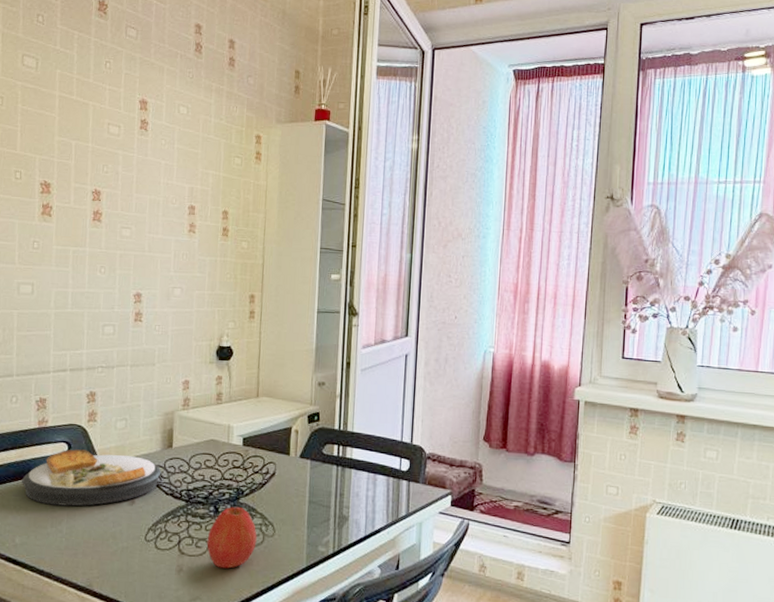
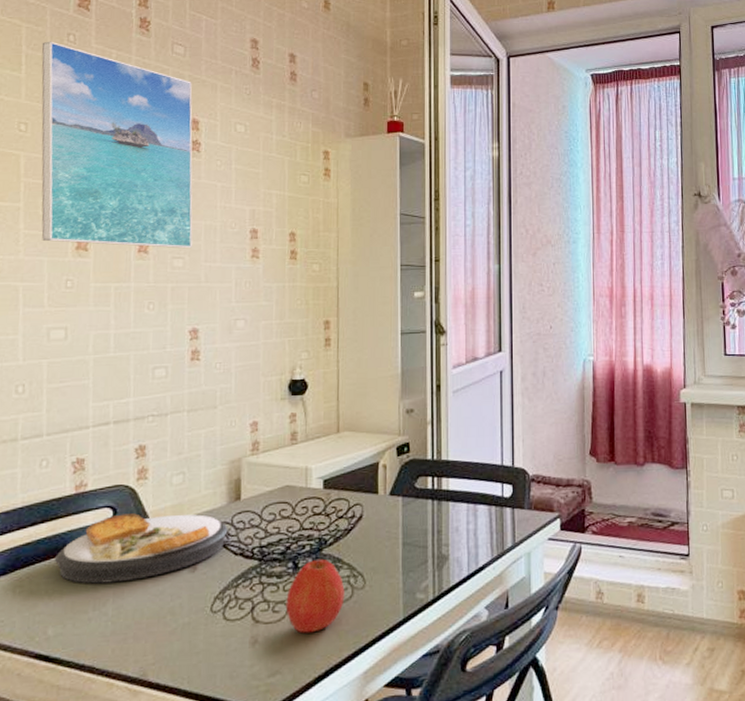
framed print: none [14,21,143,220] -> present [41,41,193,249]

